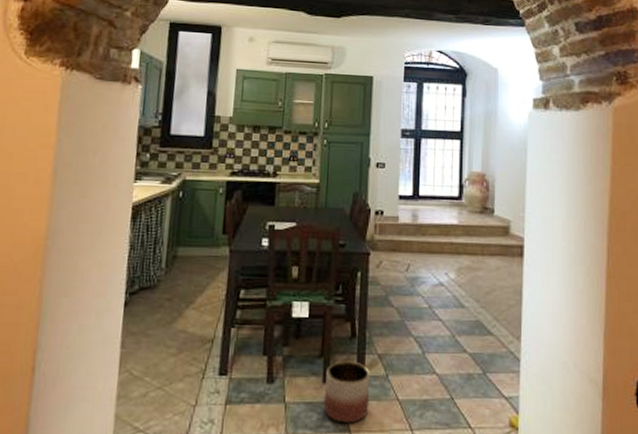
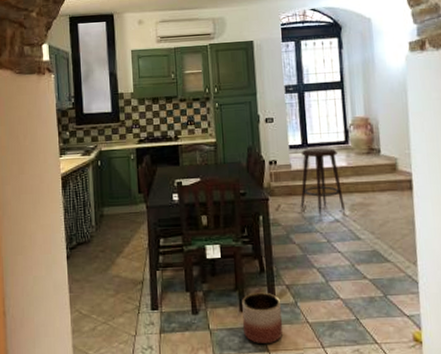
stool: none [404,200,451,277] -> present [300,147,345,215]

